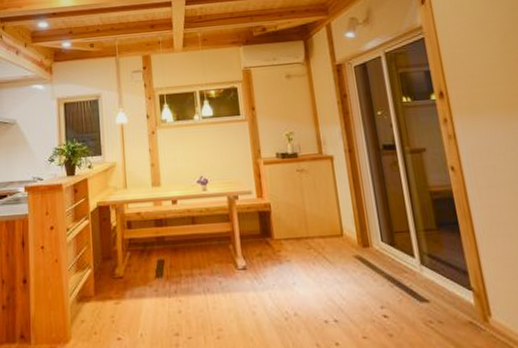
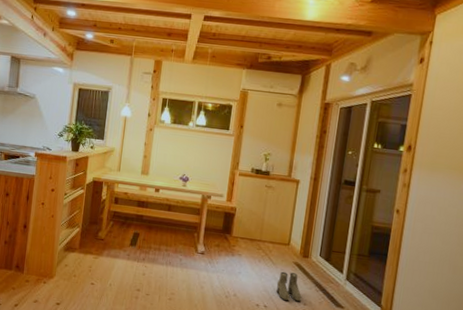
boots: none [341,269,376,308] -> present [276,271,302,302]

